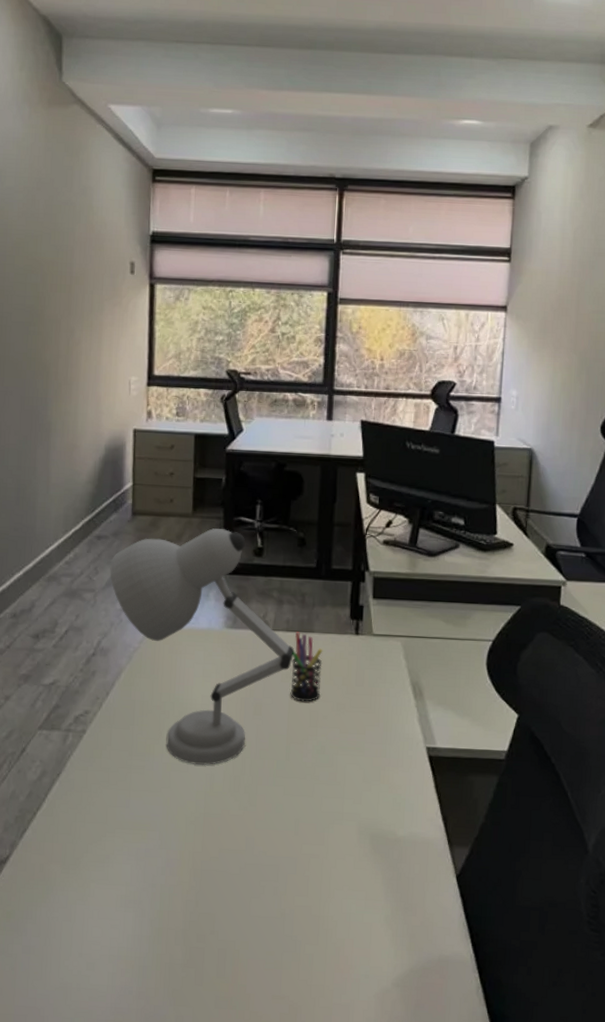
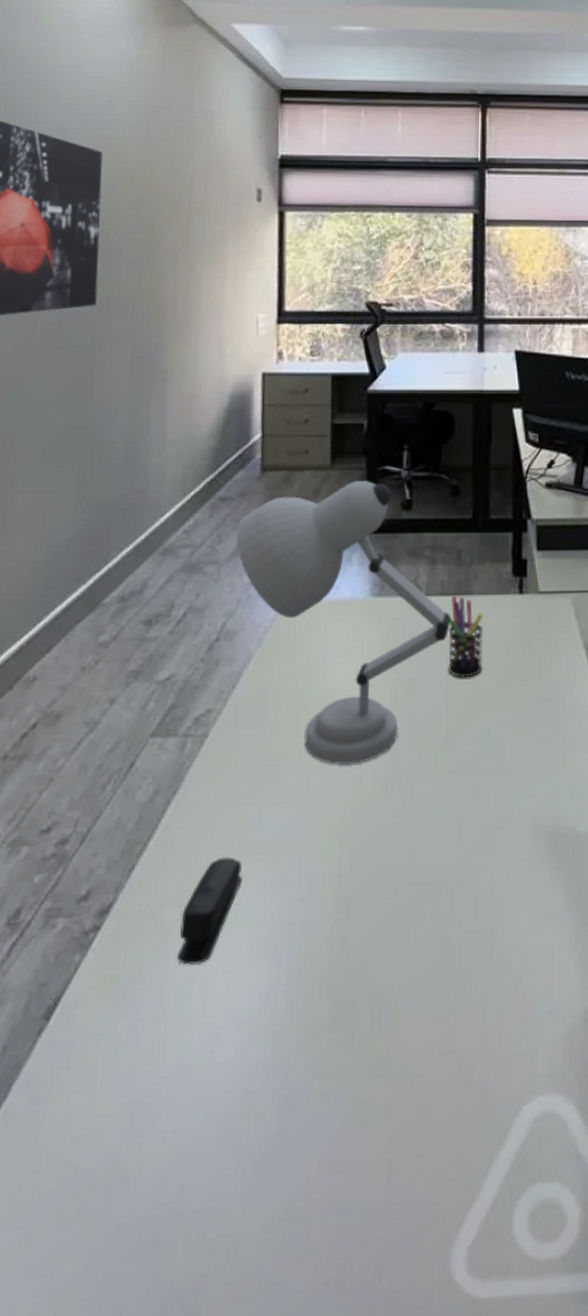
stapler: none [60,829,114,910] -> present [177,857,243,965]

